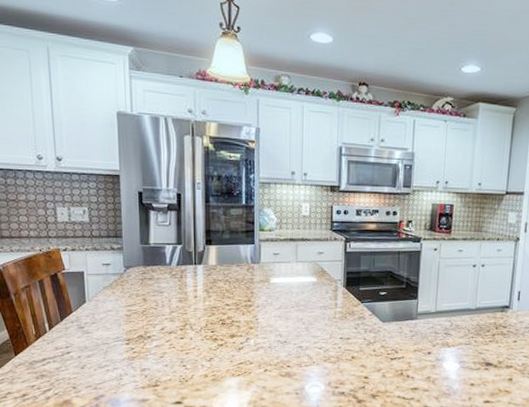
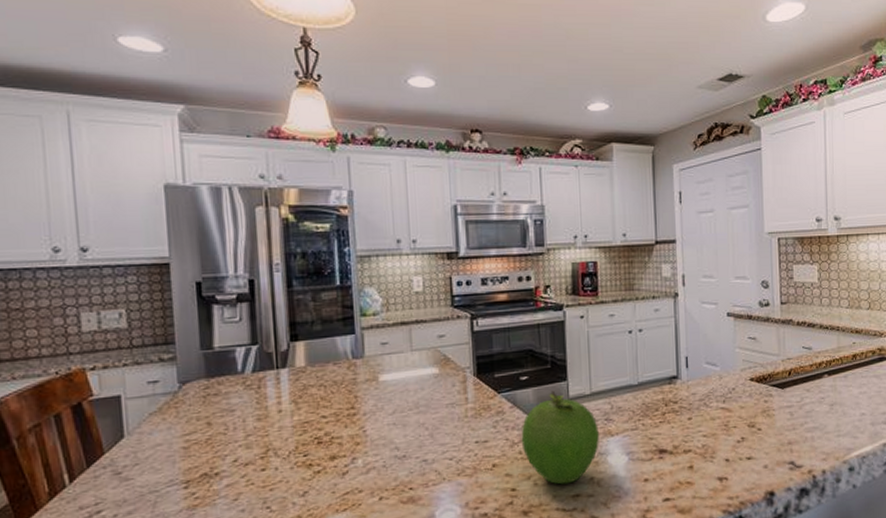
fruit: none [376,305,439,379] -> present [521,390,600,485]

